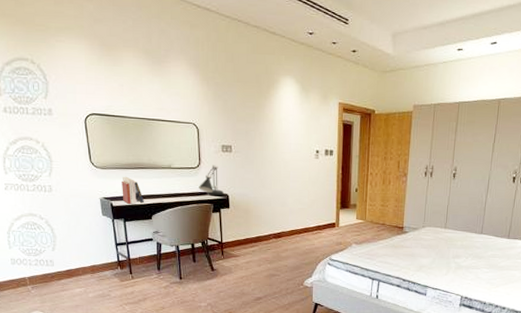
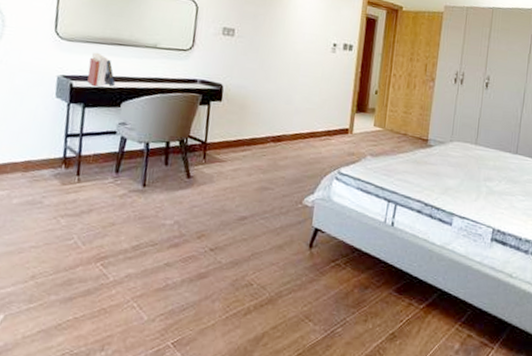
desk lamp: present [199,165,224,196] -> none [187,49,218,86]

